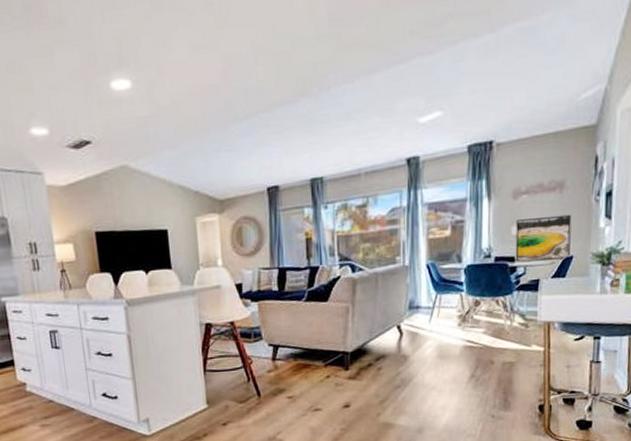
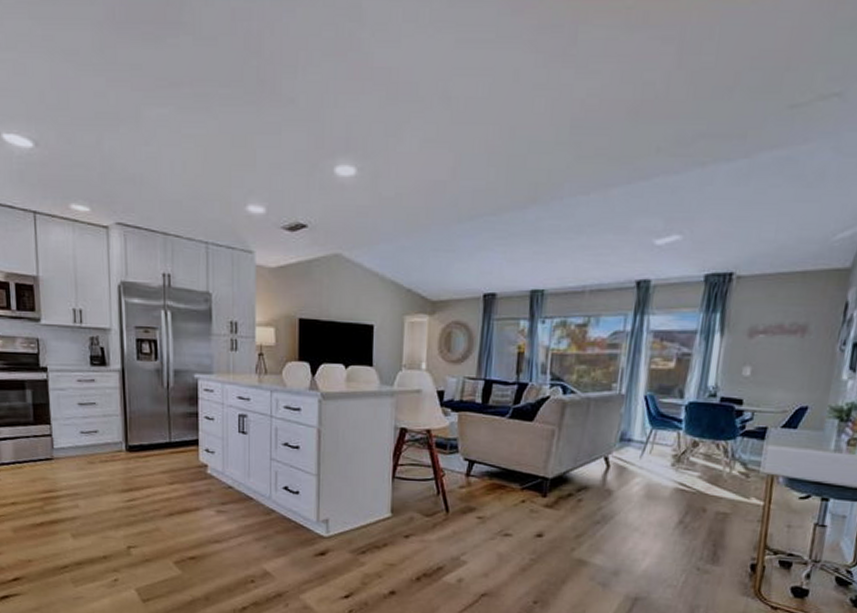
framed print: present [515,214,572,262] -> none [743,360,812,410]

